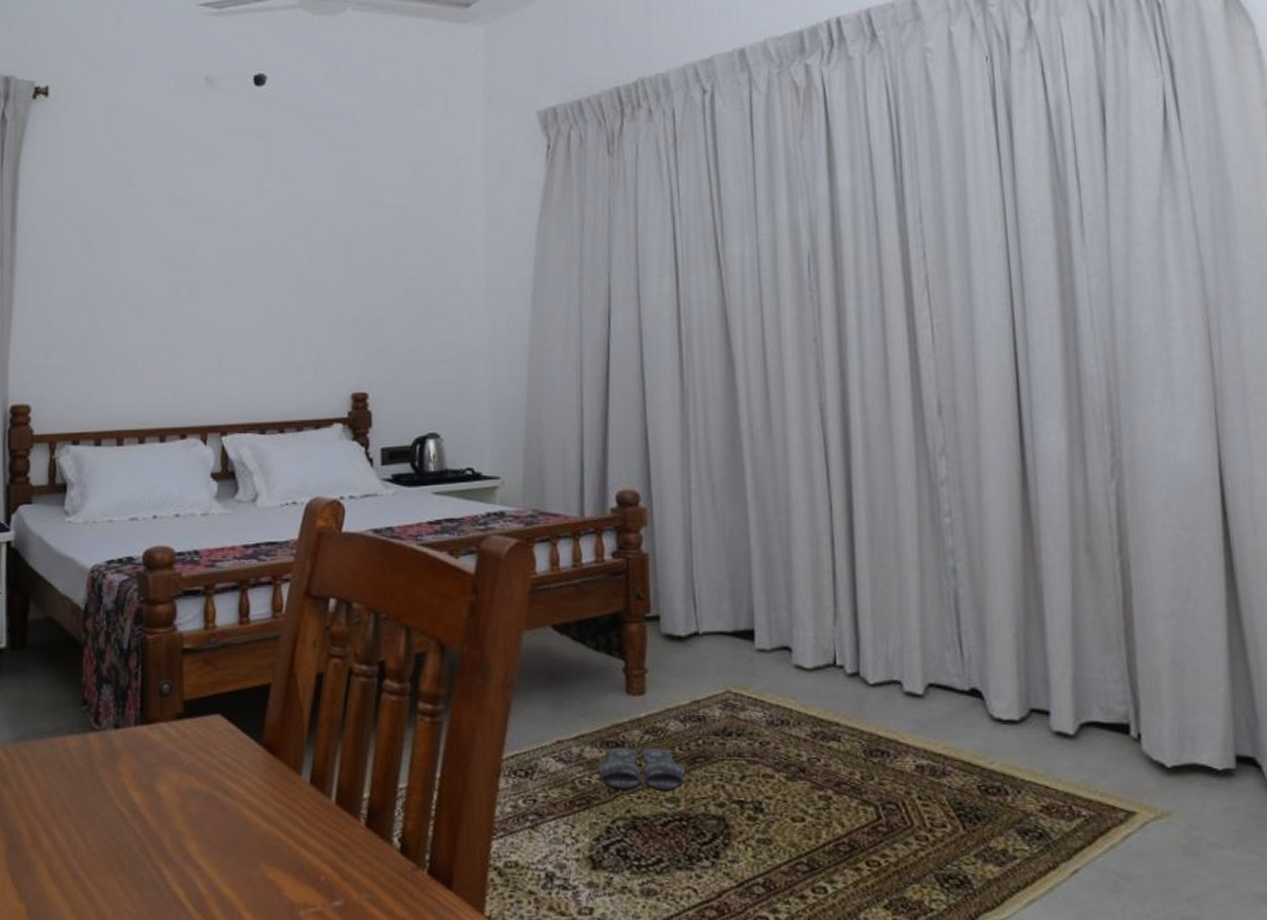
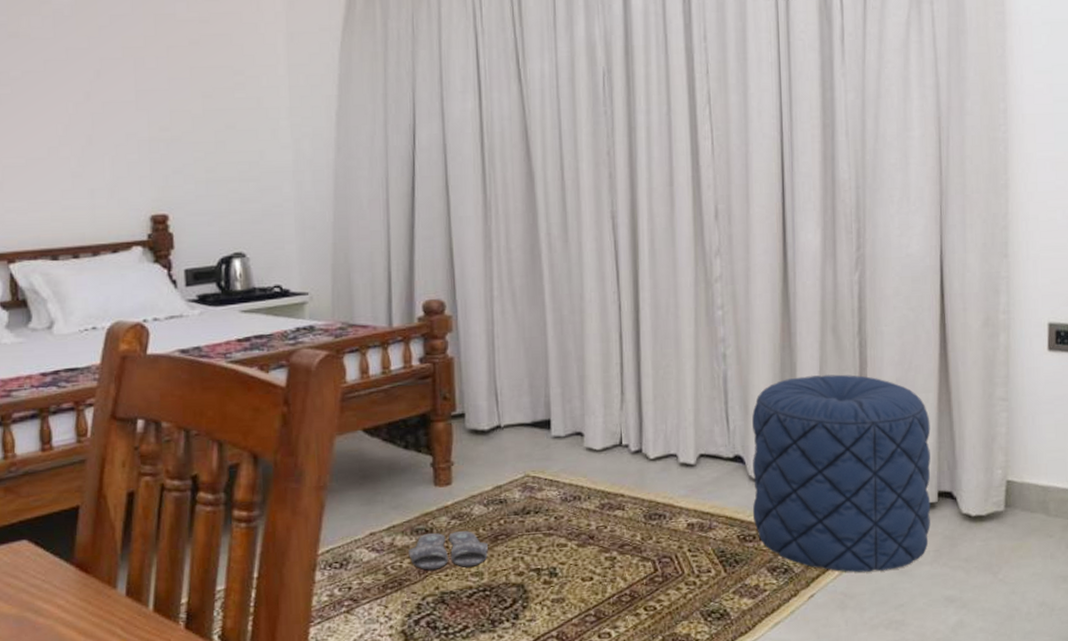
pouf: none [990,600,1229,849] -> present [752,374,931,573]

